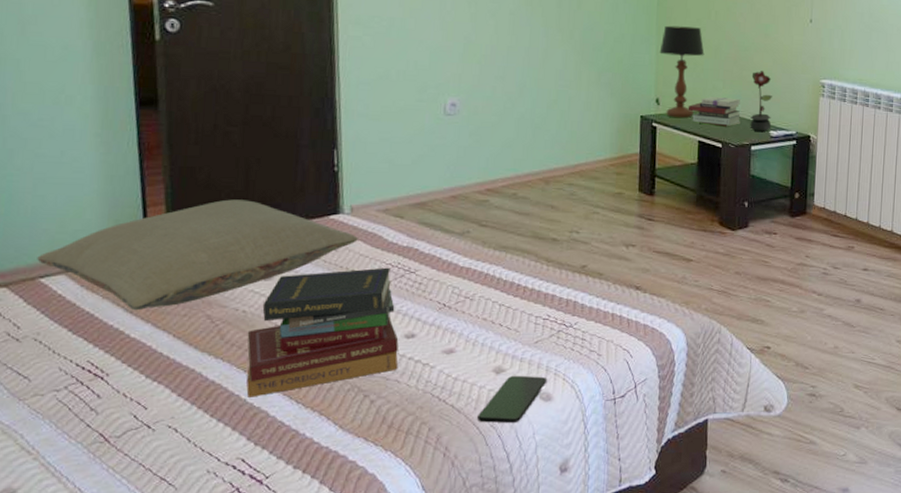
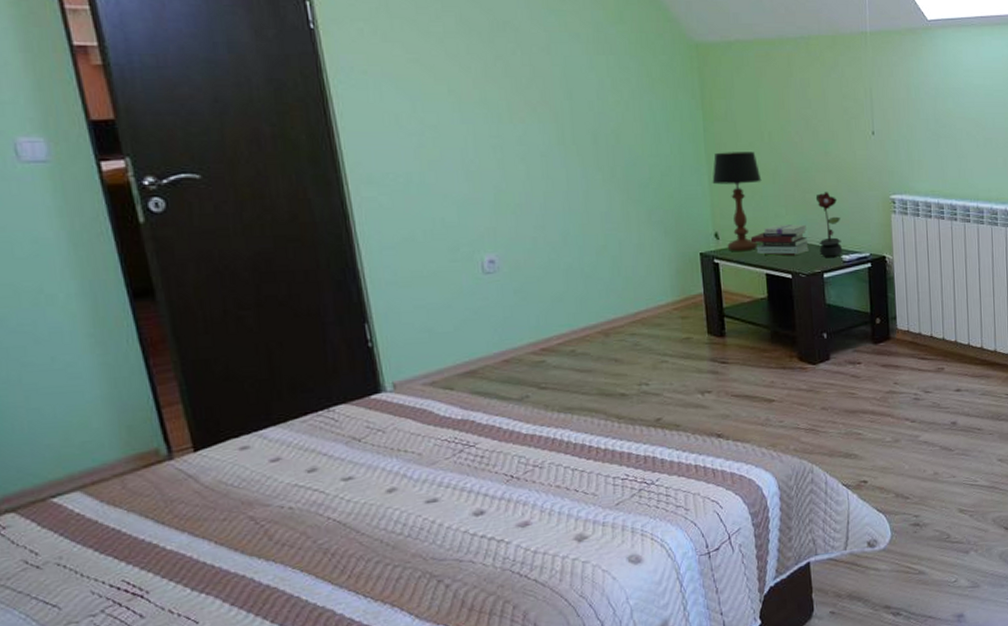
pillow: present [37,199,358,311] -> none [44,388,406,521]
books: present [246,267,399,397] -> none [297,443,471,598]
smartphone: present [477,375,548,424] -> none [564,538,635,593]

